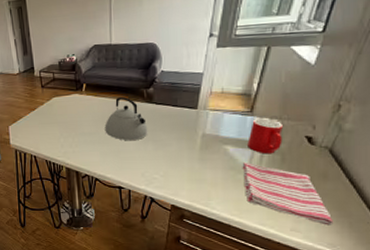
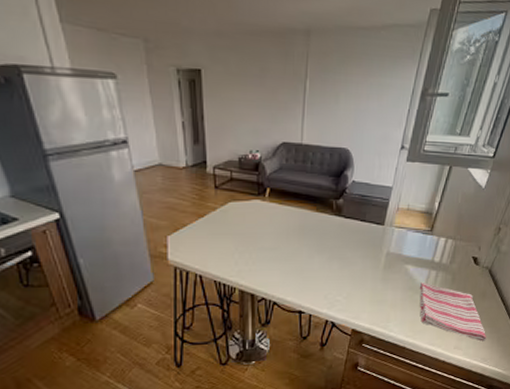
kettle: present [104,96,148,141] -> none [288,206,335,259]
cup: present [248,118,284,154] -> none [426,238,457,274]

